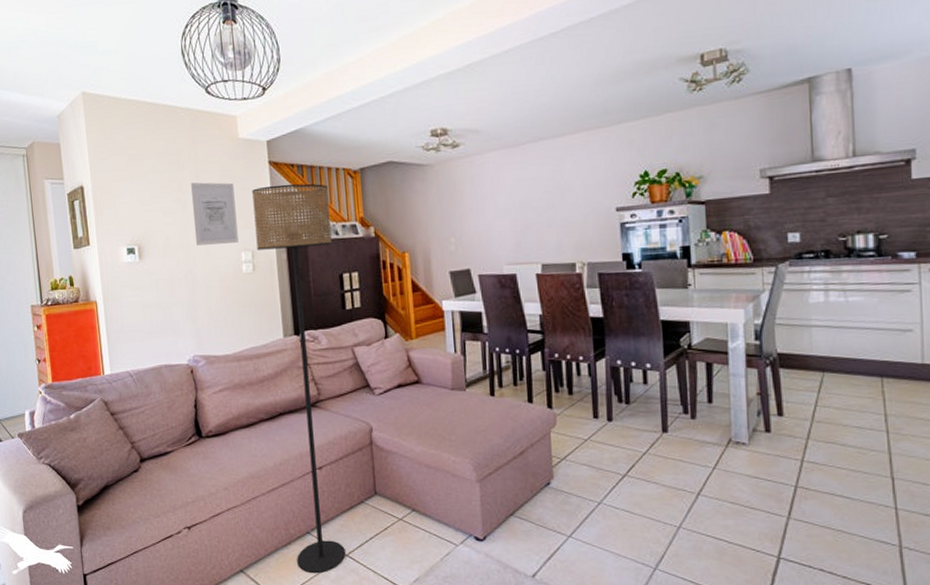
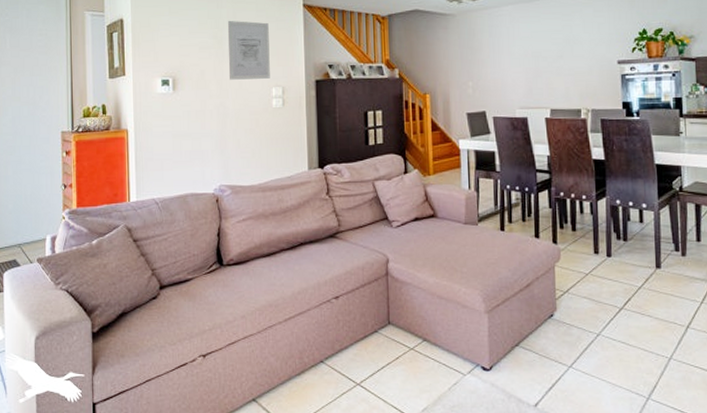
floor lamp: present [252,183,346,574] -> none [286,26,359,403]

